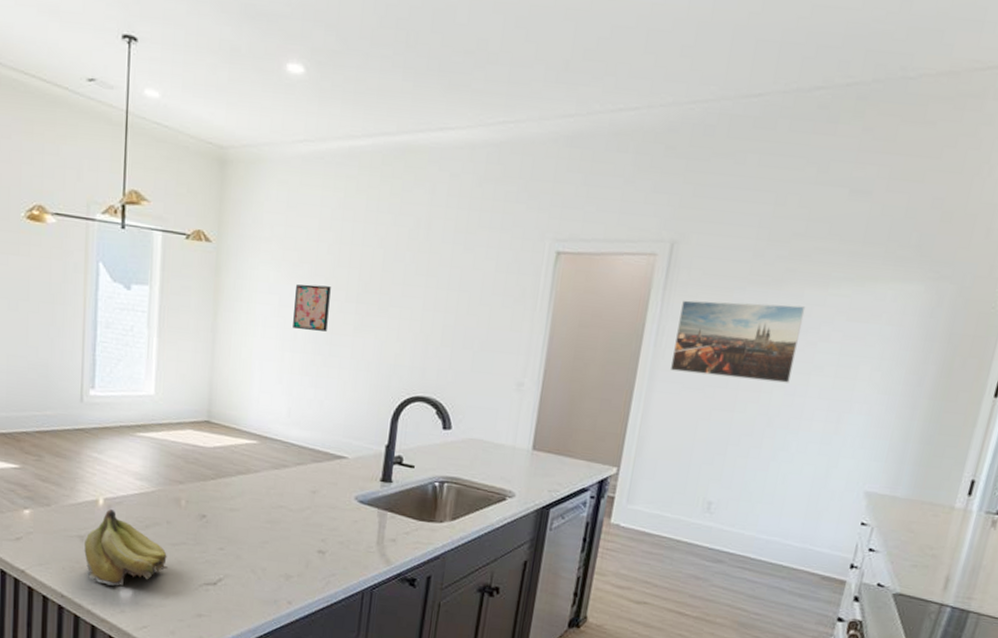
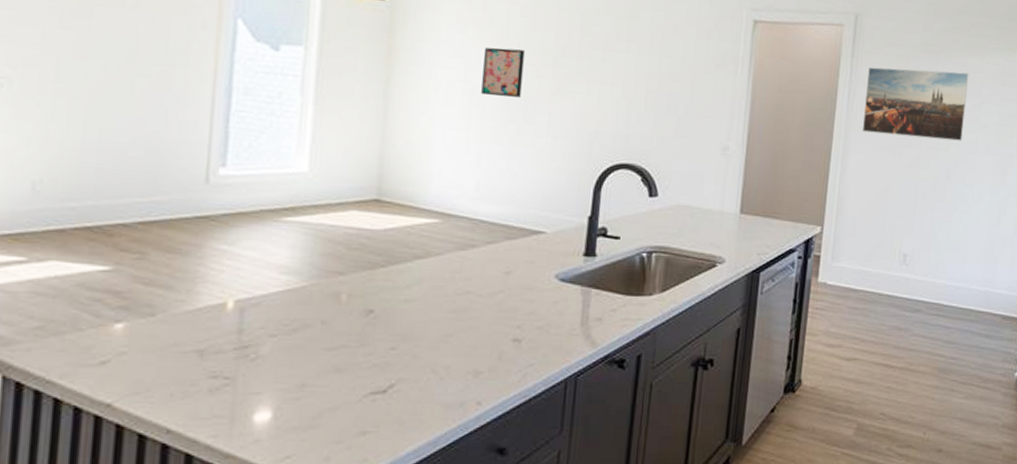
fruit: present [84,509,168,586] -> none [203,313,322,410]

